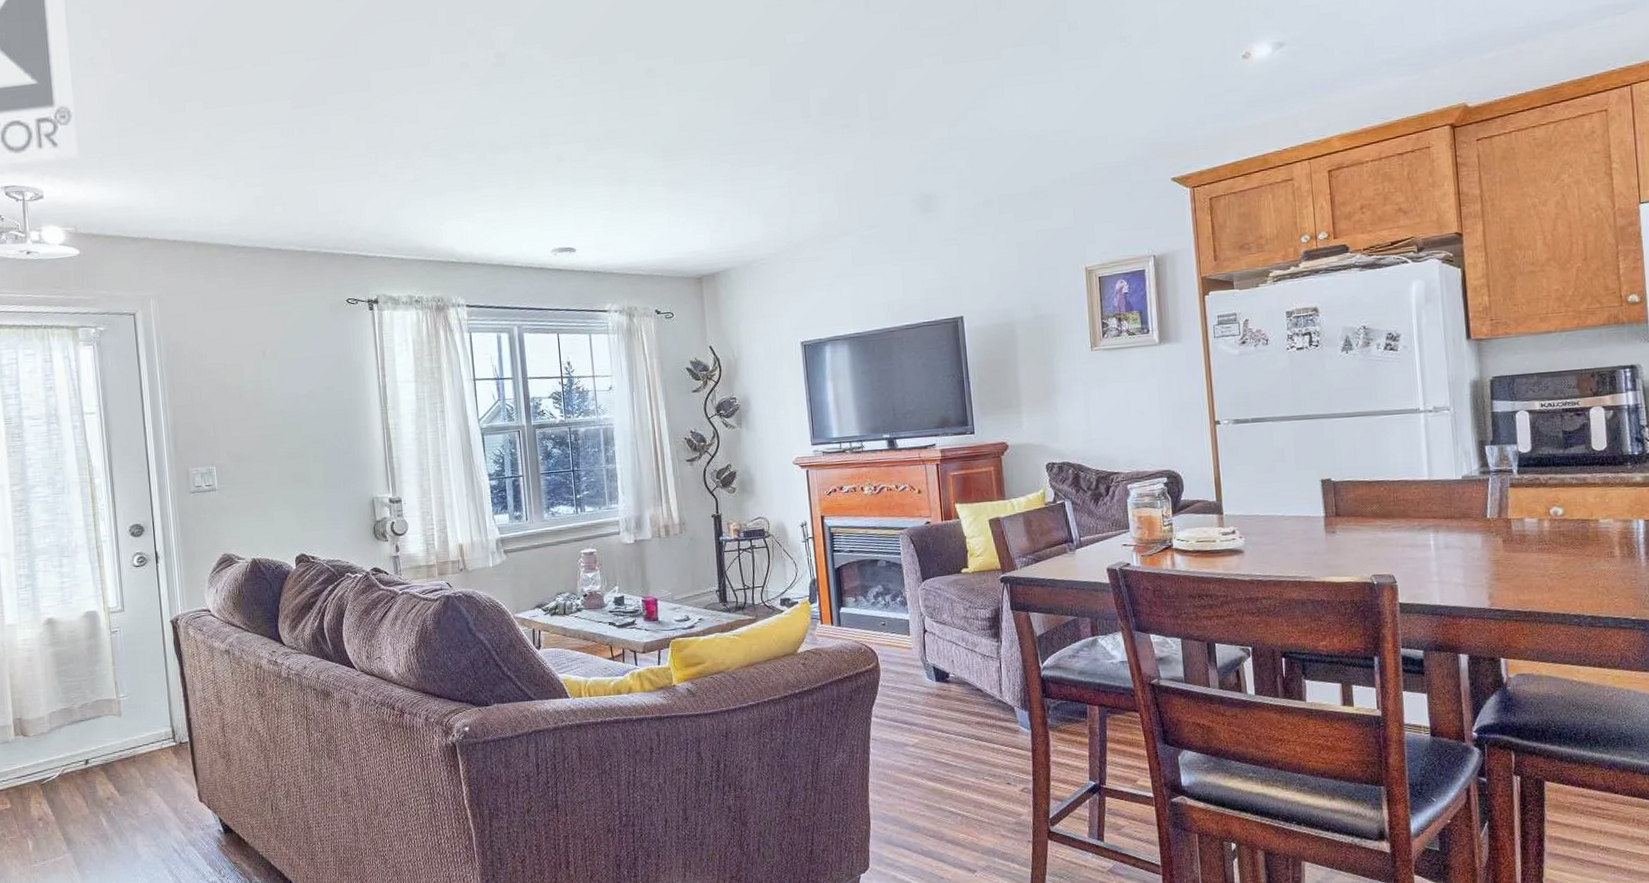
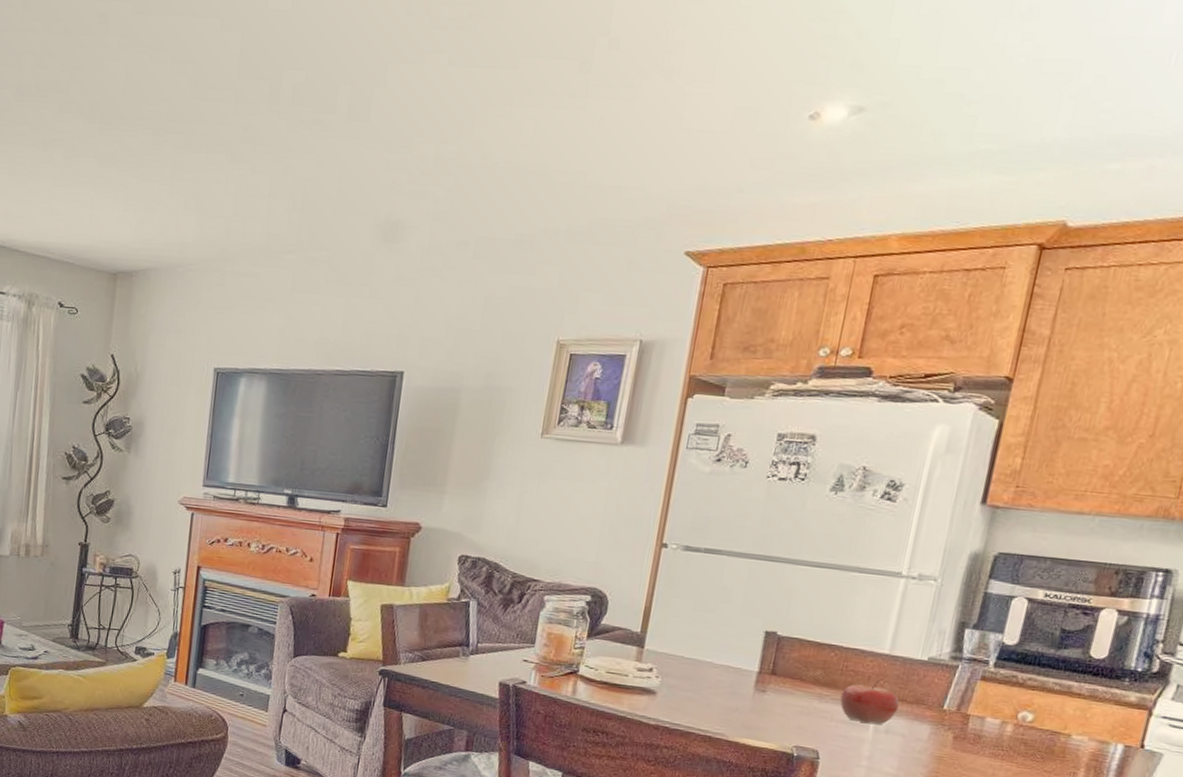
fruit: none [1399,504,1450,544] -> present [839,680,900,725]

